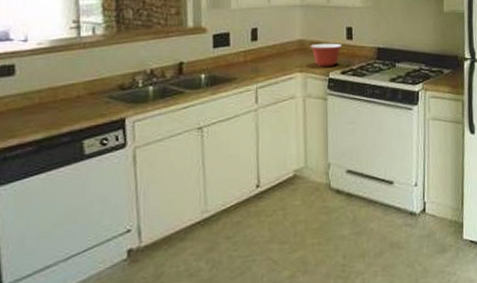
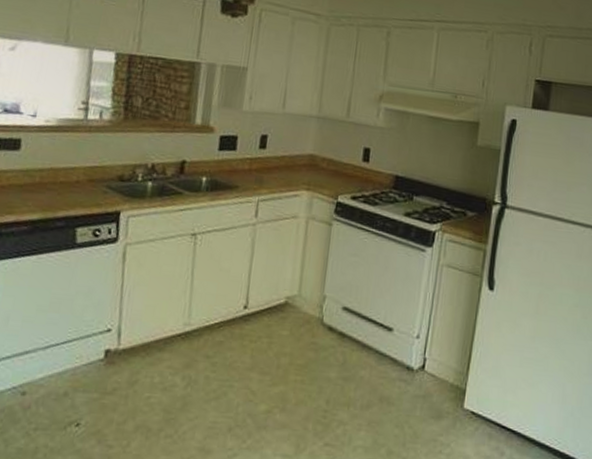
mixing bowl: present [310,43,342,67] -> none [321,161,357,189]

